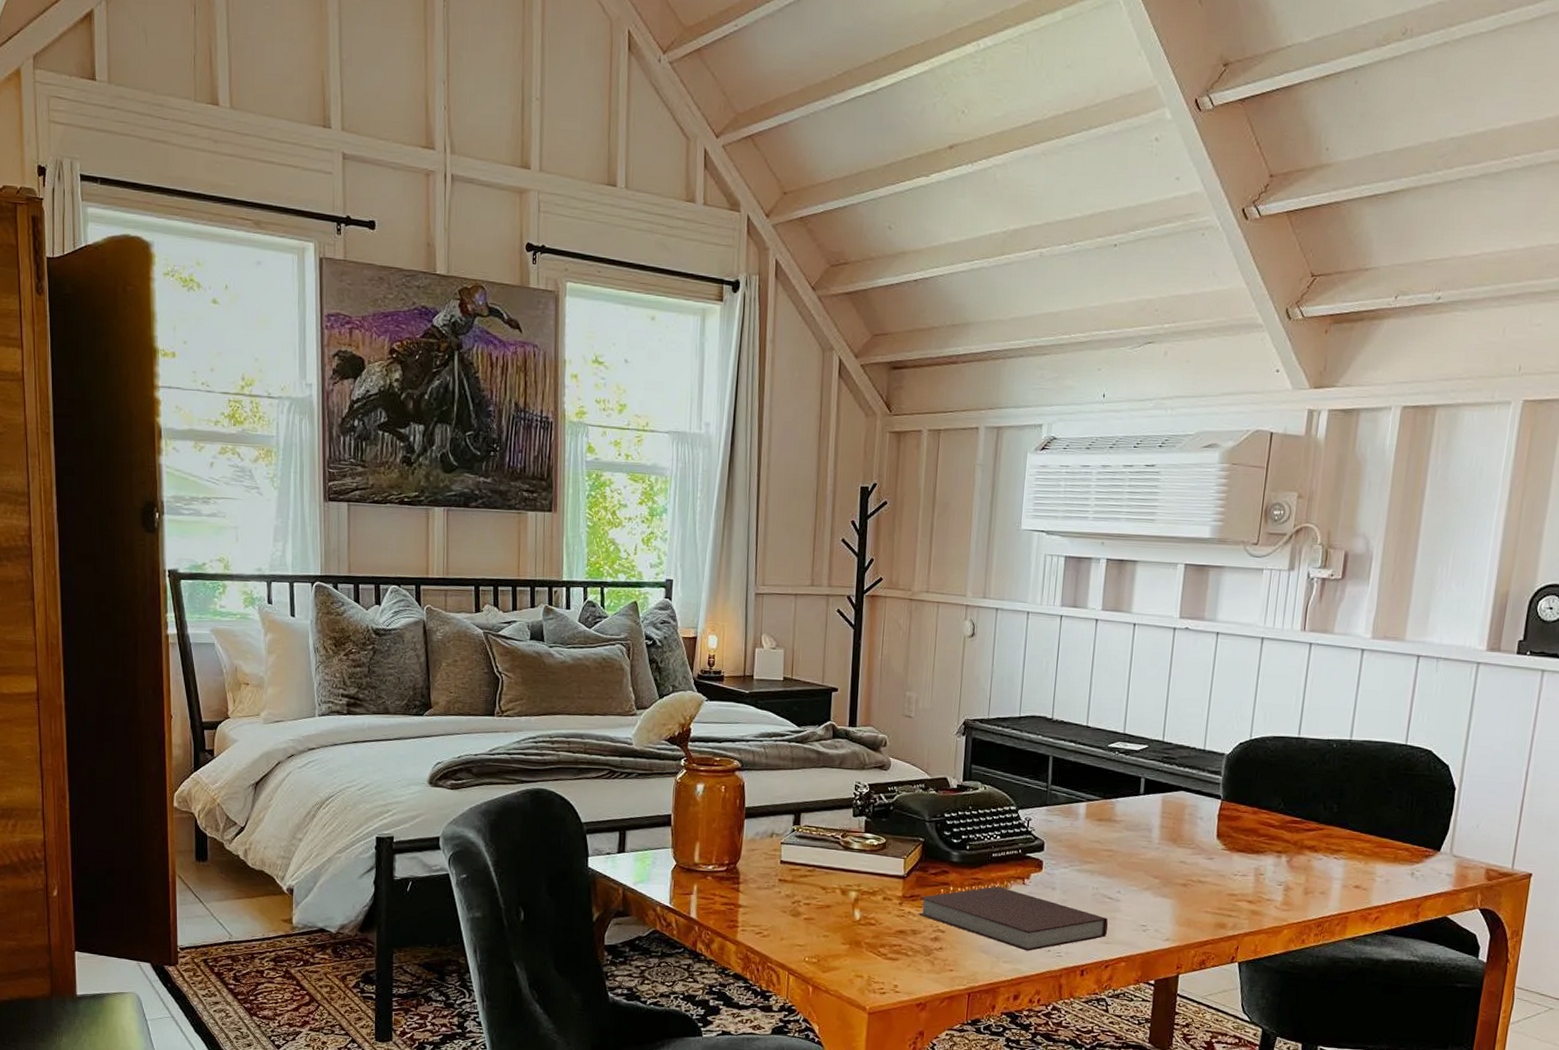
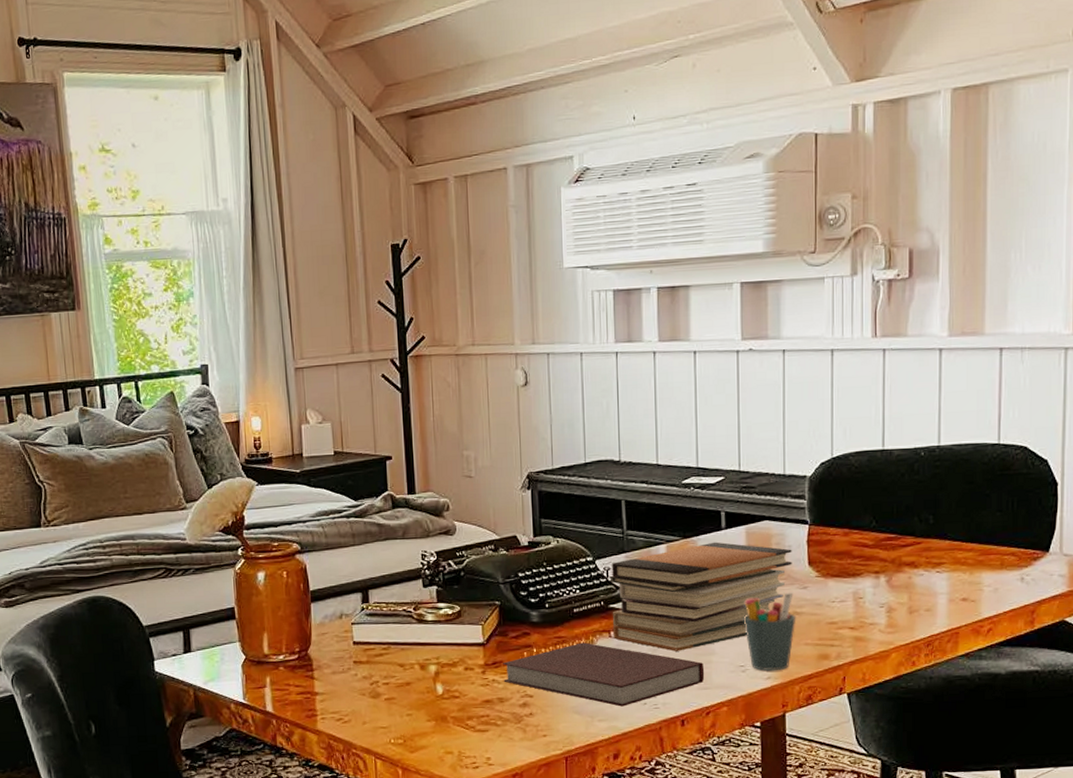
book stack: none [1027,805,1203,905] -> present [610,541,792,652]
pen holder: none [1150,861,1200,933] -> present [743,592,796,671]

